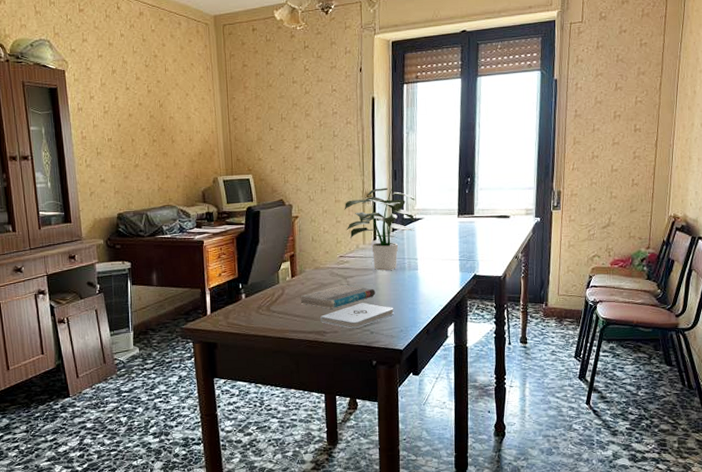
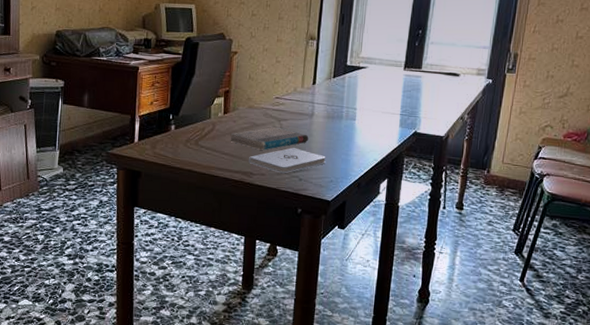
potted plant: present [344,186,415,271] -> none [285,31,361,118]

